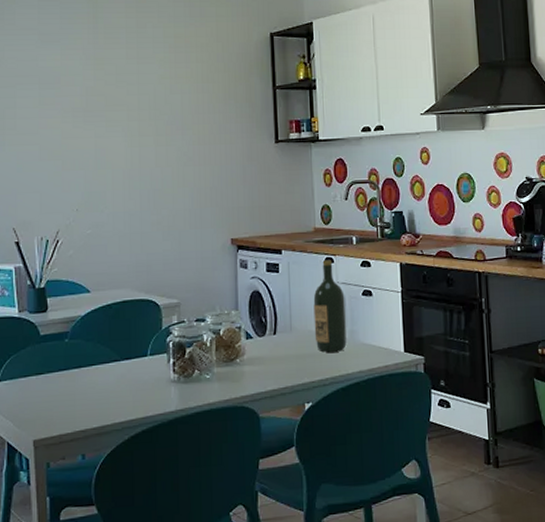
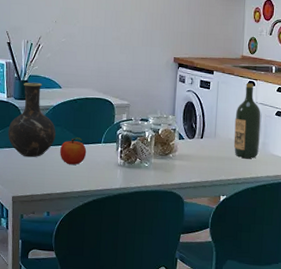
vase: none [22,289,87,387] -> present [8,83,56,158]
fruit: none [94,352,129,389] -> present [60,137,87,165]

